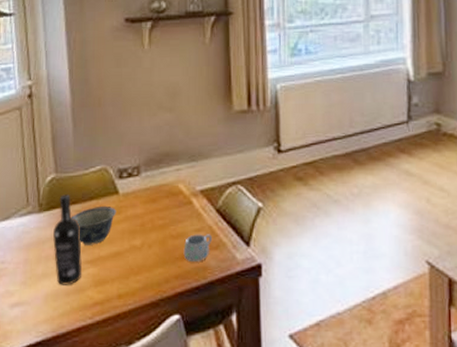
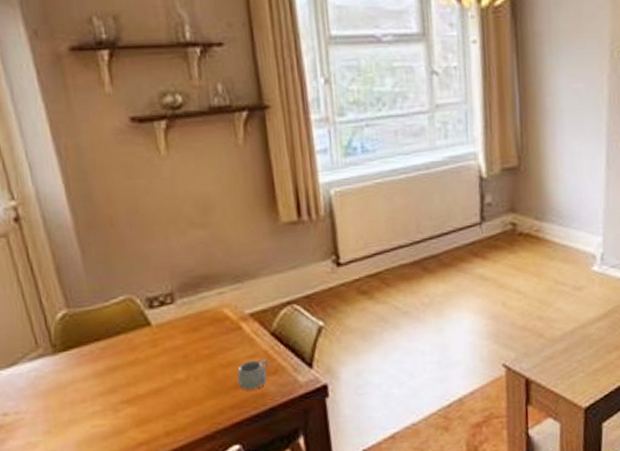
wine bottle: present [53,194,82,285] -> none [75,331,118,430]
bowl: present [71,205,117,245] -> none [95,339,152,385]

